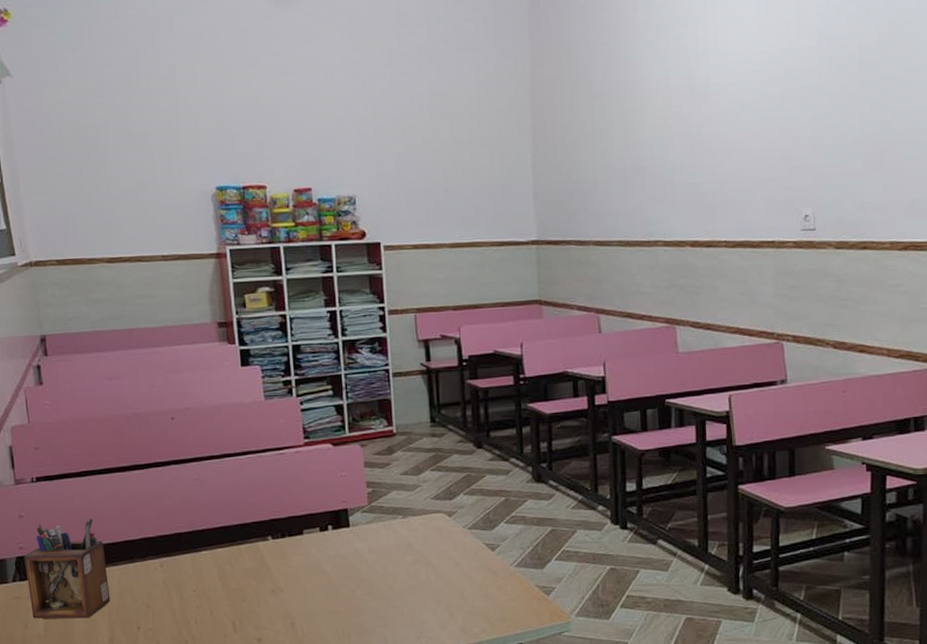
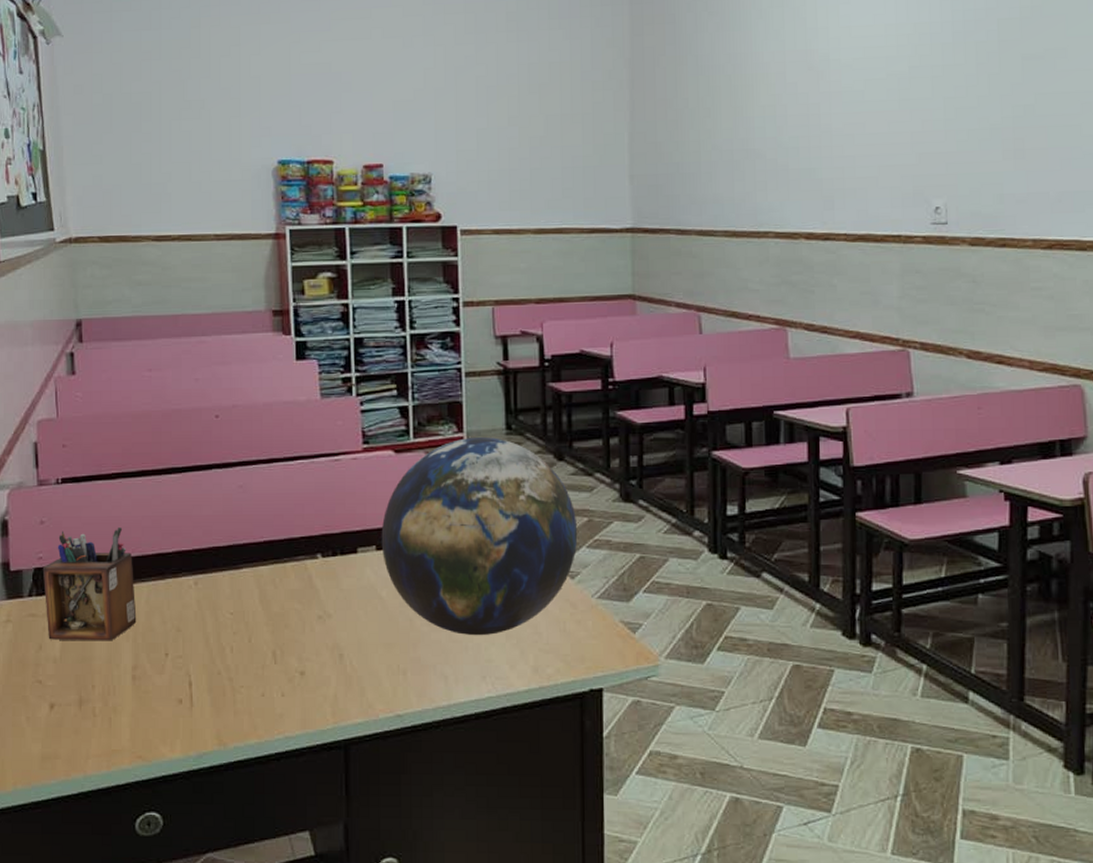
globe: none [323,429,497,603] -> present [381,436,578,636]

